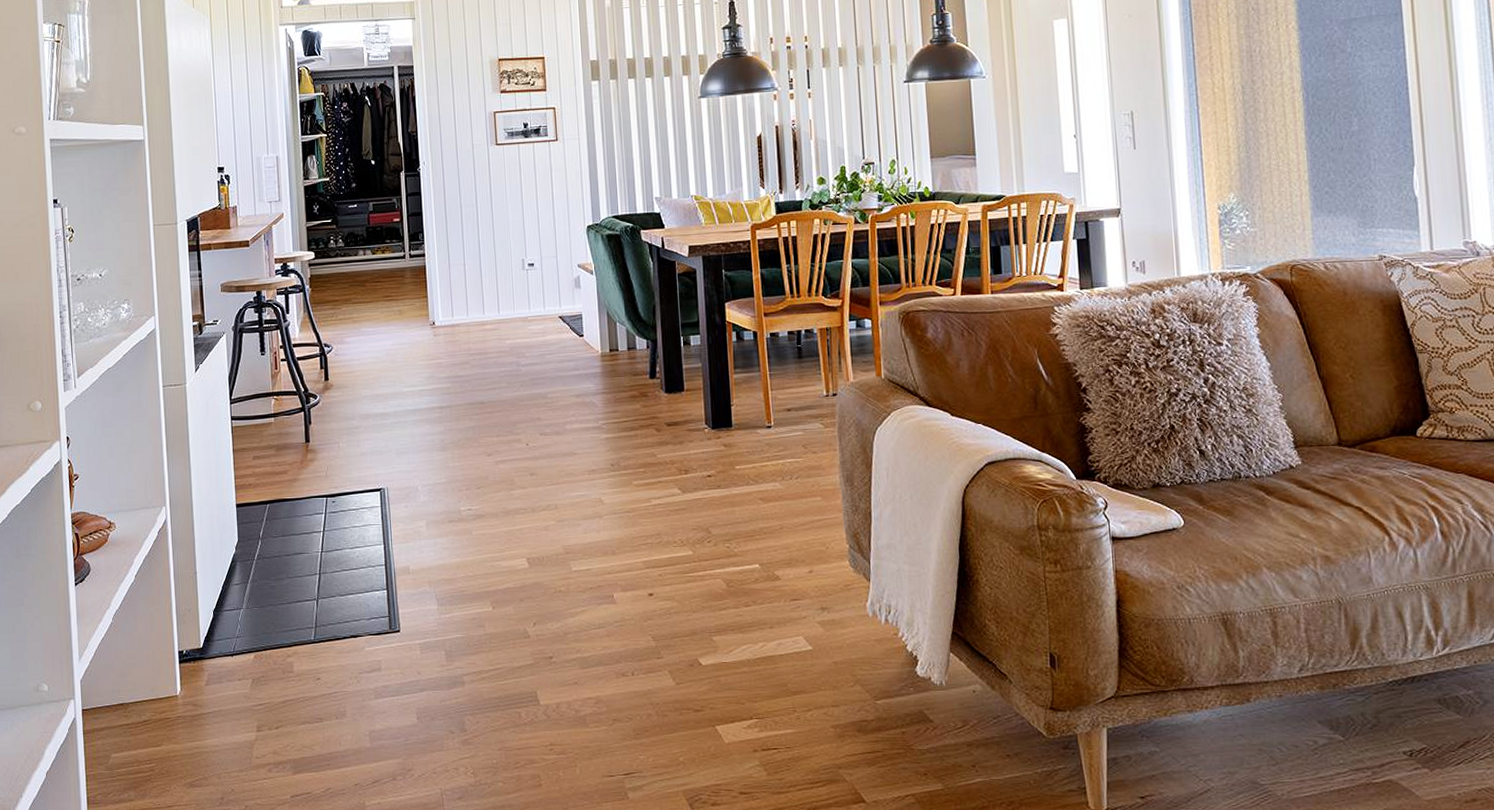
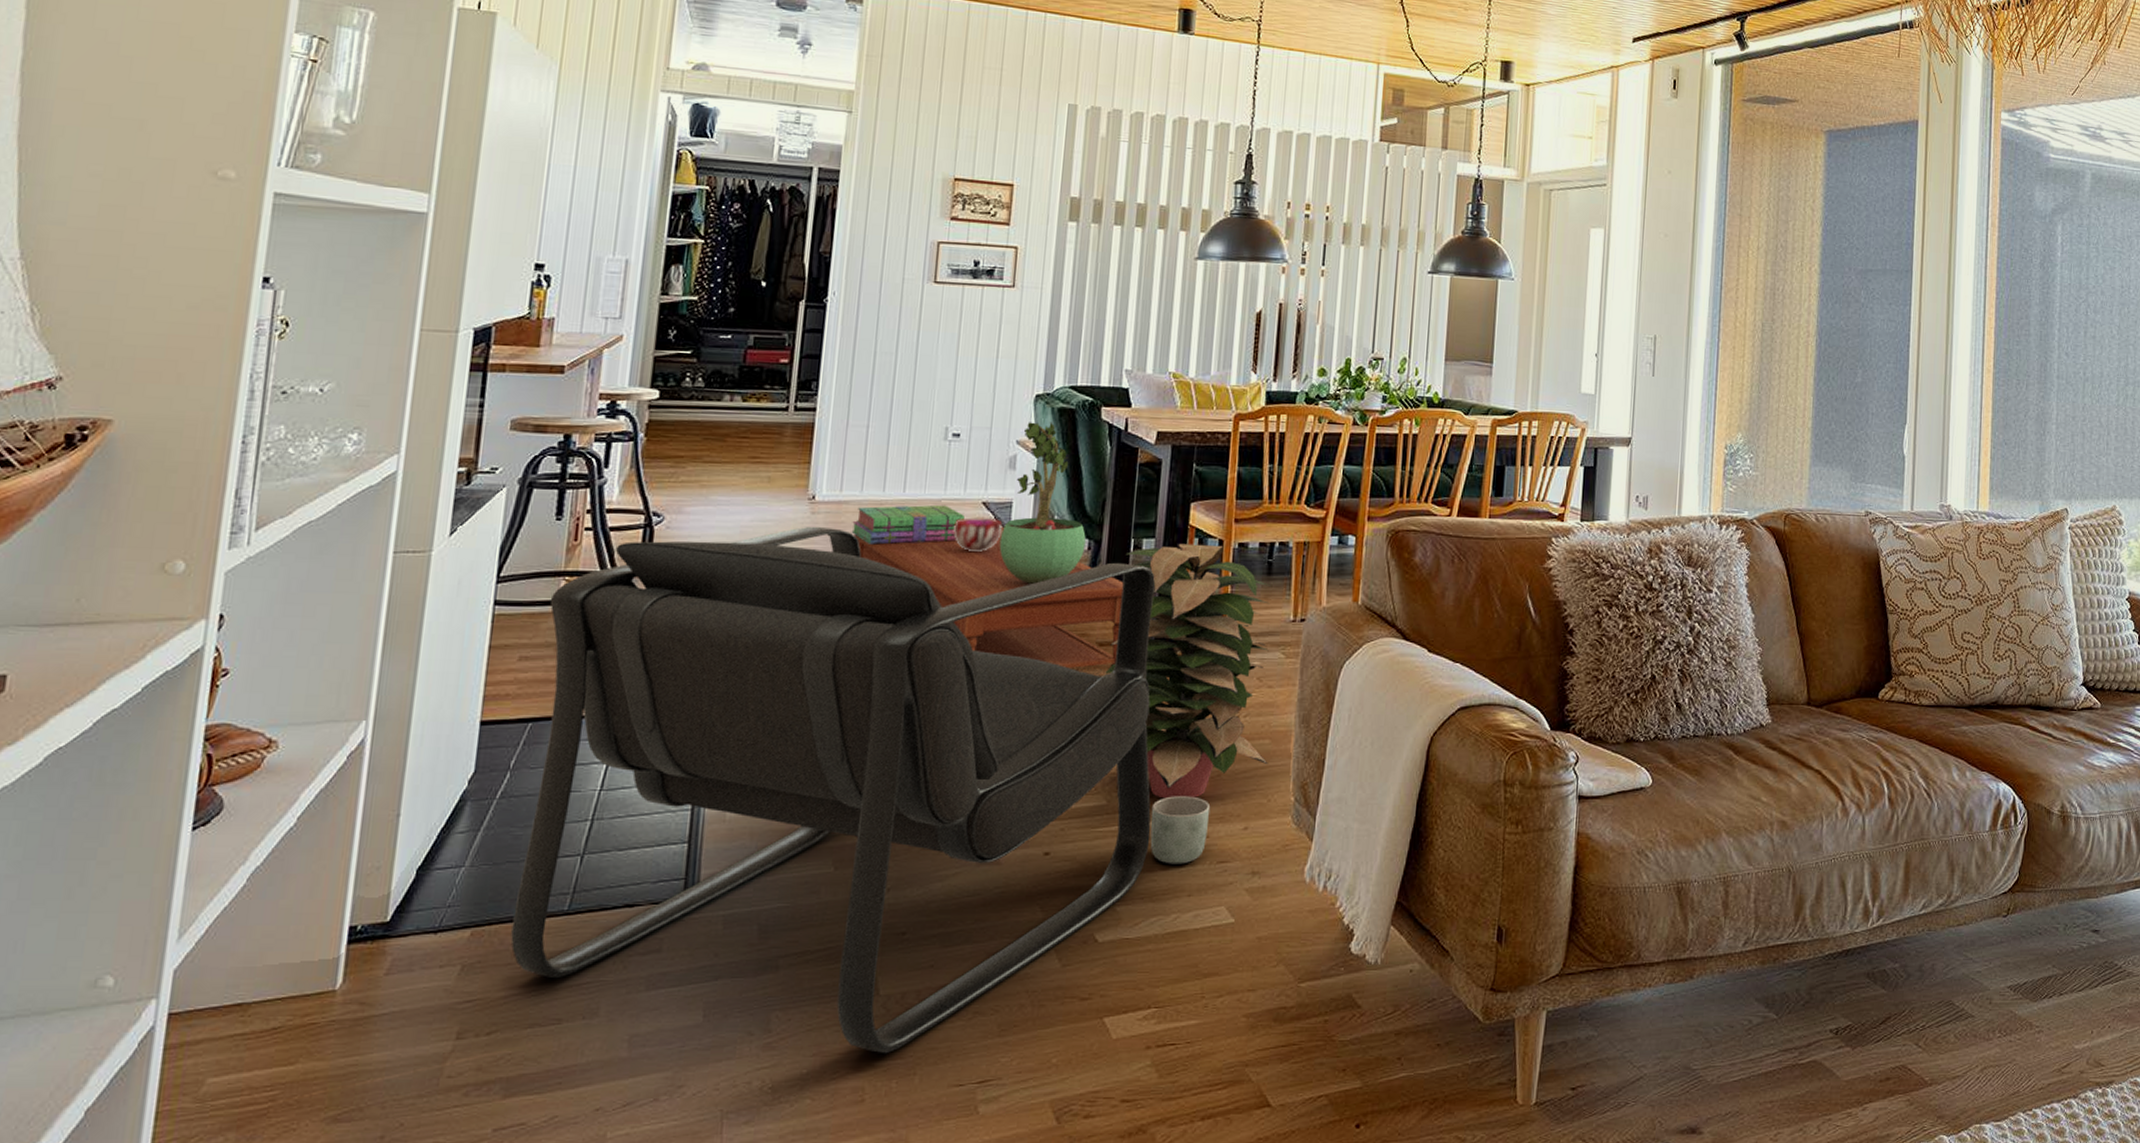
armchair: none [266,345,732,750] -> present [511,526,1155,1054]
stack of books: none [464,321,547,357] -> present [851,504,964,545]
coffee table: none [467,334,683,446] -> present [854,526,1124,669]
decorative bowl: none [540,328,578,357] -> present [953,517,1003,553]
potted plant: none [576,246,645,379] -> present [999,422,1086,584]
decorative plant: none [675,336,822,549] -> present [1104,543,1271,799]
planter: none [729,546,779,602] -> present [1150,796,1211,864]

